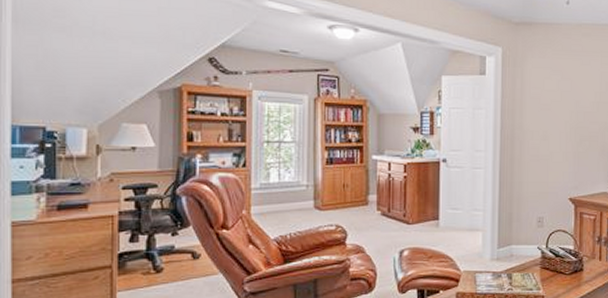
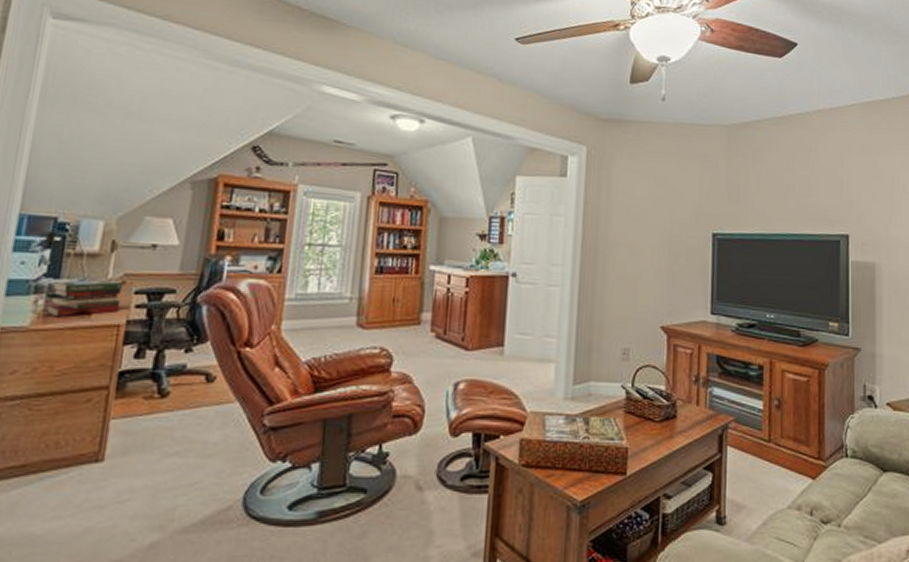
books: none [49,178,112,212] -> present [46,279,124,318]

